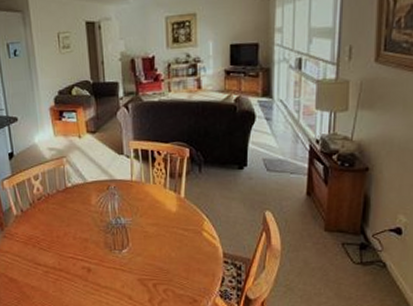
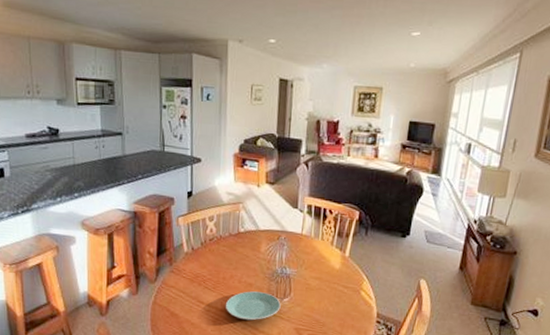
plate: none [63,246,120,277] -> present [225,291,281,321]

